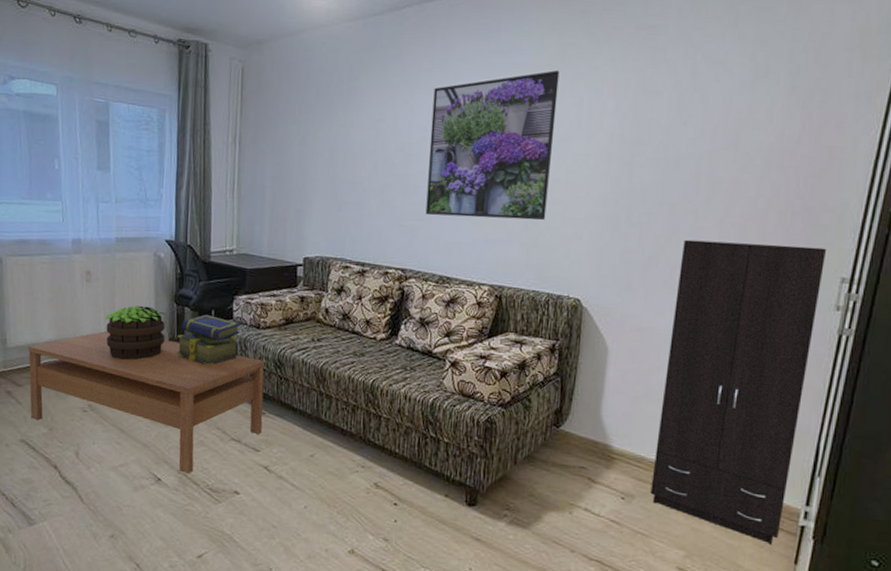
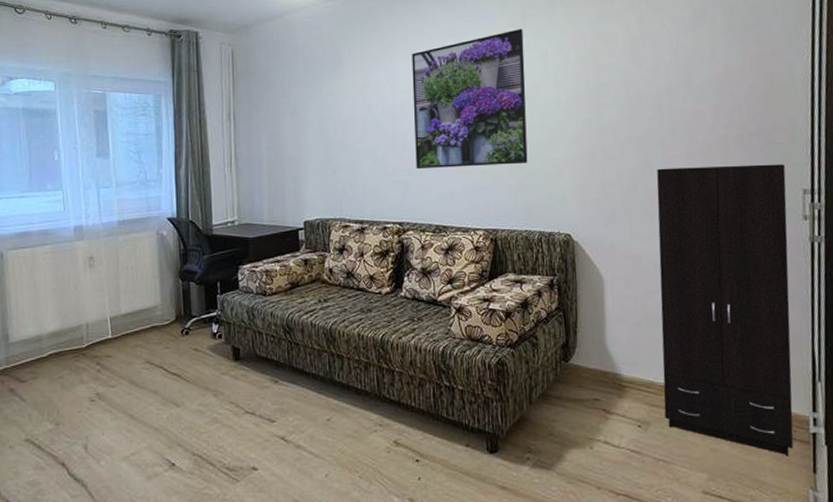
coffee table: present [28,331,265,475] -> none [31,315,276,455]
potted plant: present [105,305,165,360] -> none [110,285,172,342]
stack of books: present [176,314,241,366] -> none [184,286,247,339]

